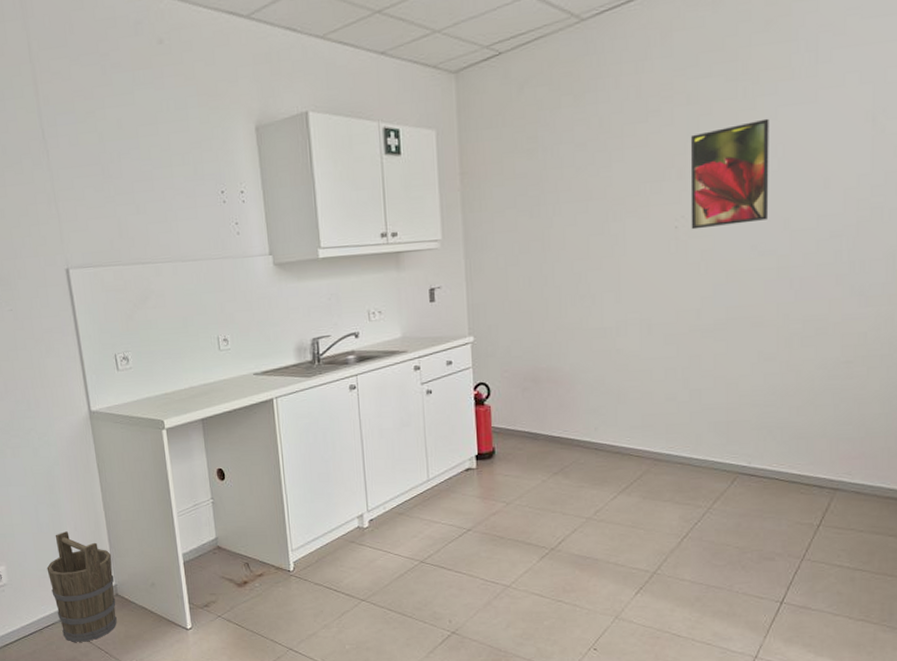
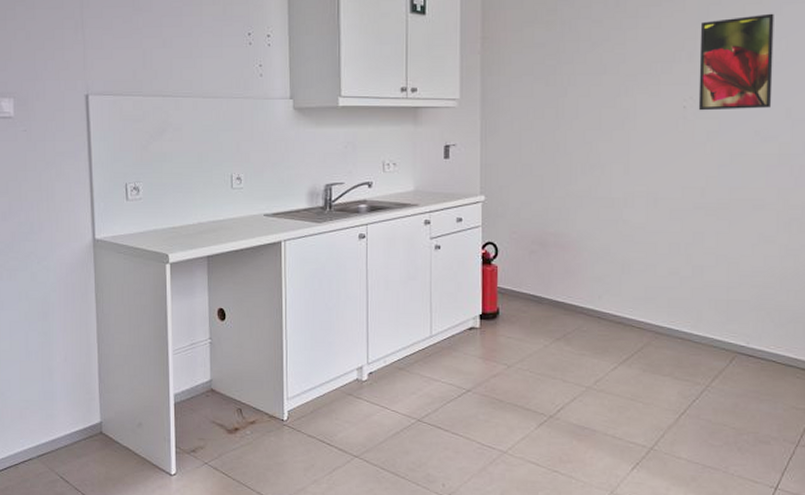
bucket: present [47,531,117,642] -> none [30,362,100,481]

